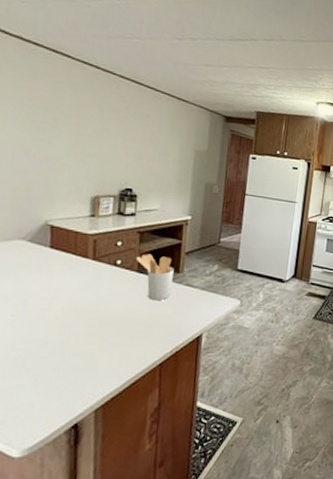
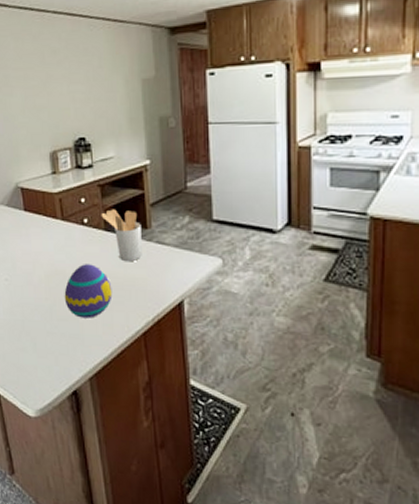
decorative egg: none [81,301,136,352] -> present [64,264,113,318]

